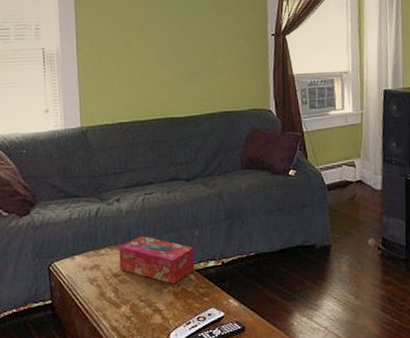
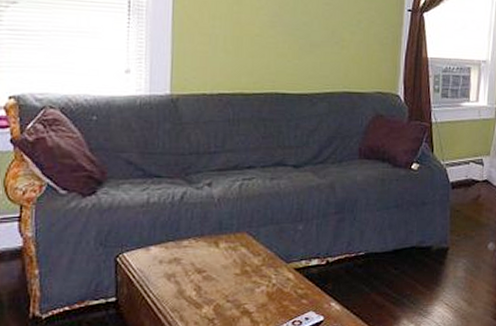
tissue box: present [119,236,195,284] -> none [205,227,296,284]

